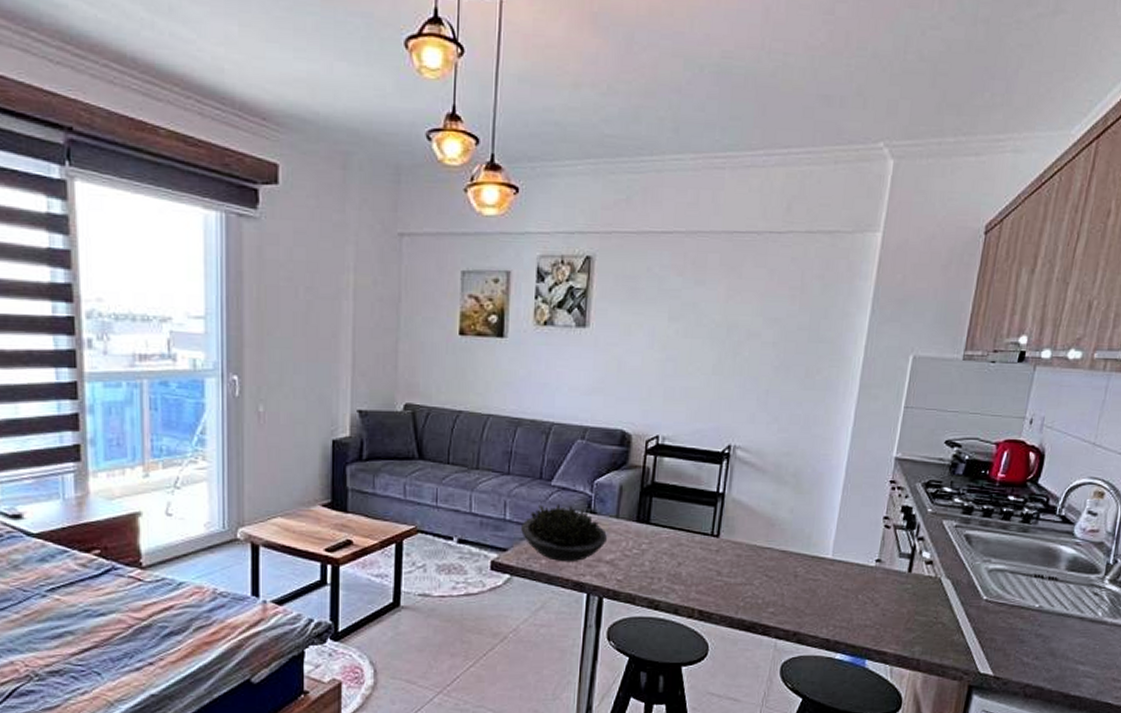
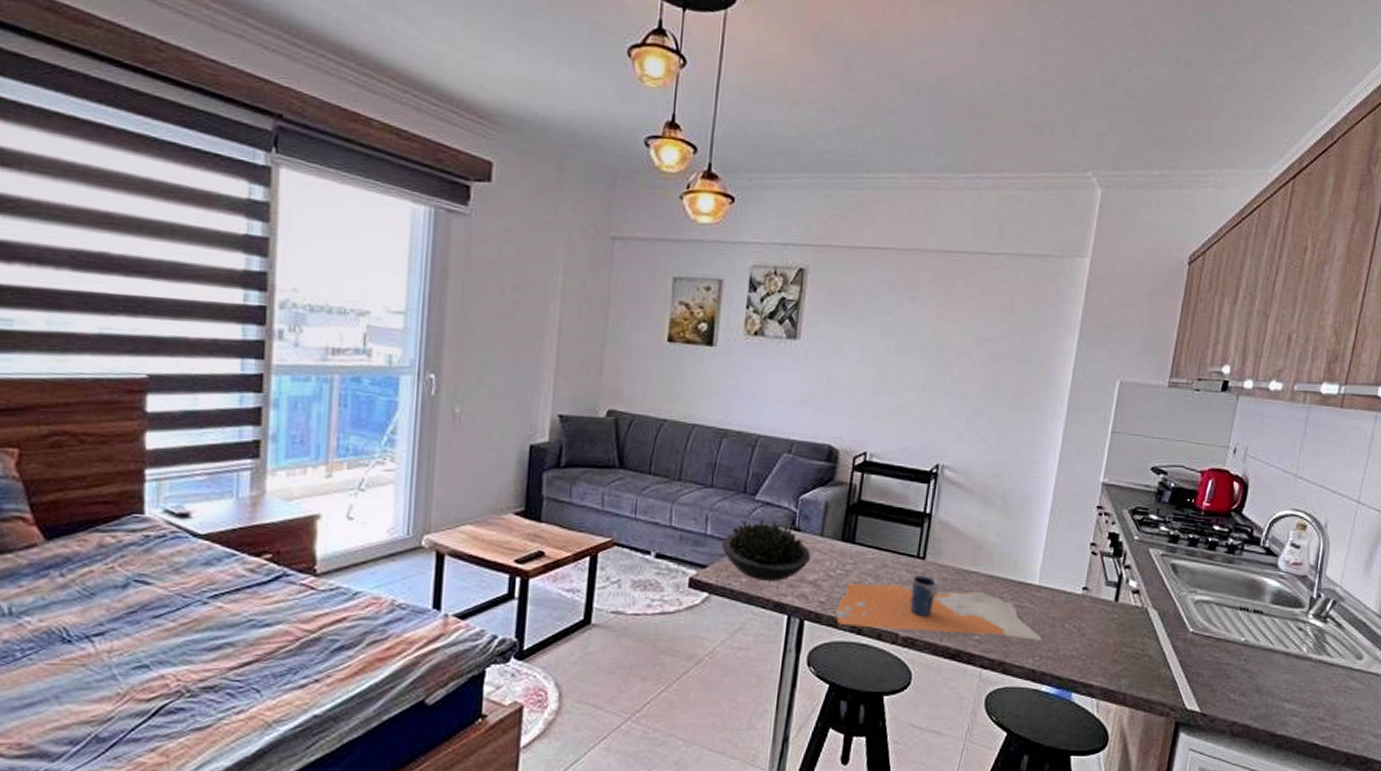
cup: none [631,551,836,612] -> present [834,574,1042,641]

